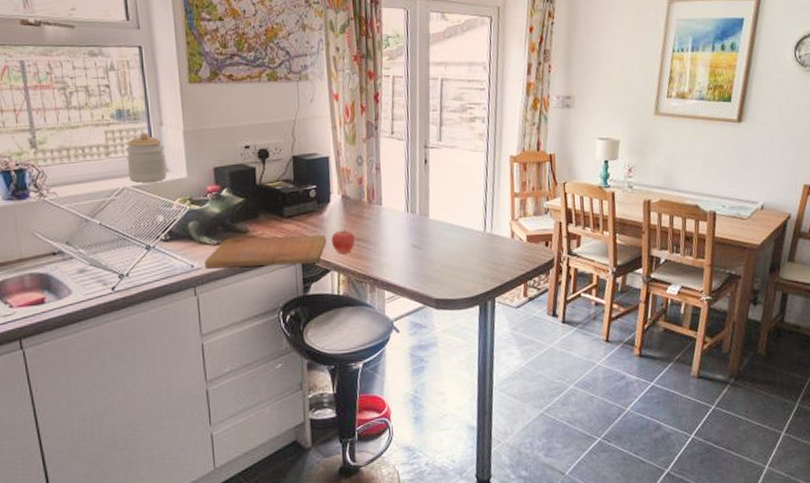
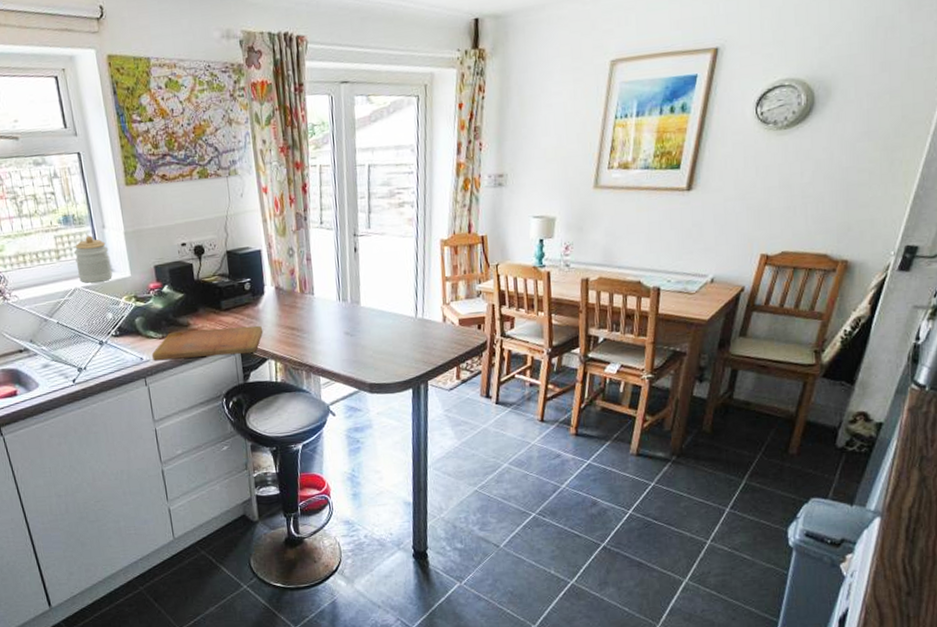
fruit: present [331,230,355,254] -> none [267,320,290,343]

